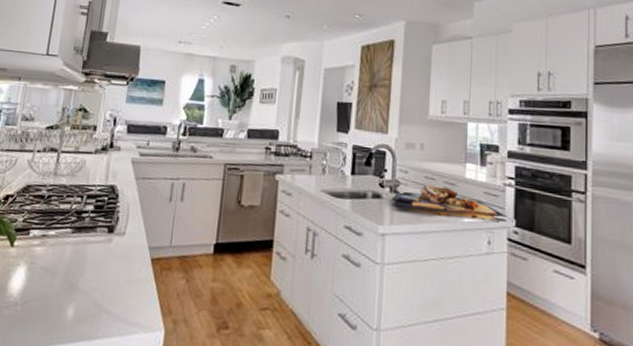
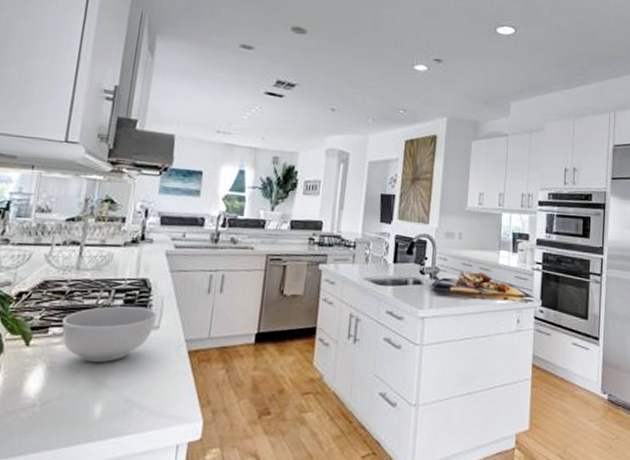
bowl: none [41,211,124,266] -> present [61,305,157,363]

